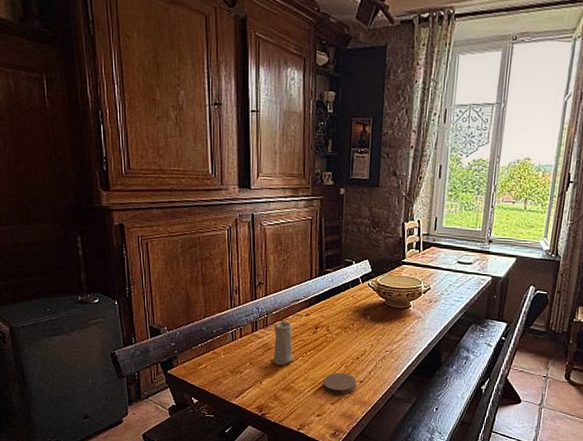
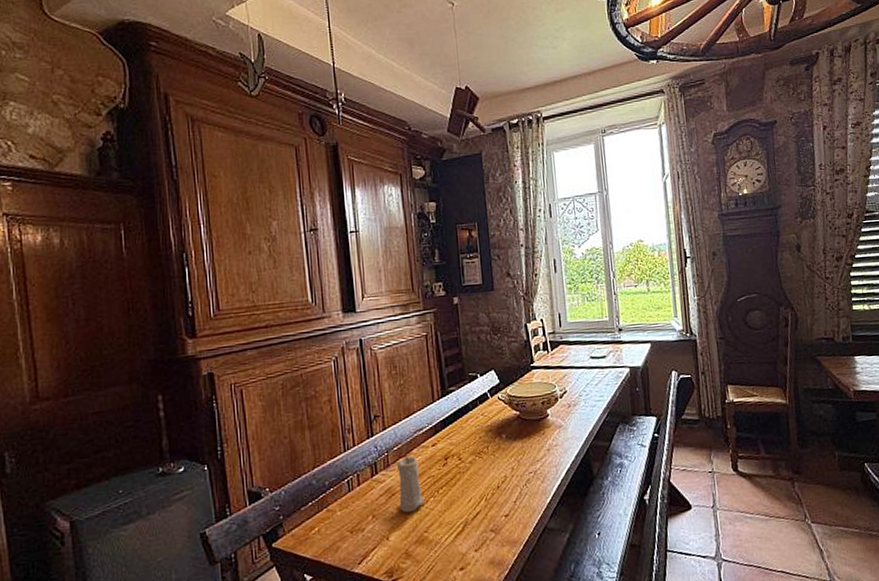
coaster: present [322,372,357,395] -> none [461,508,502,538]

